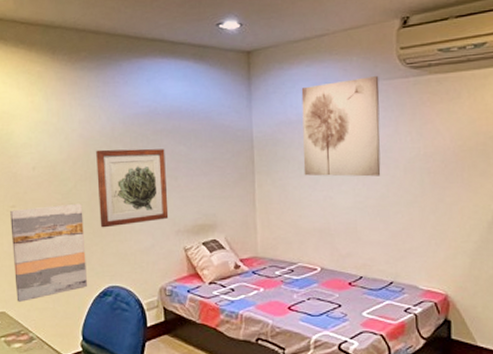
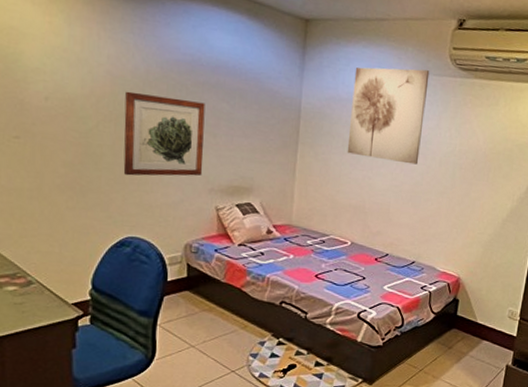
wall art: present [10,203,88,302] -> none [11,141,104,243]

